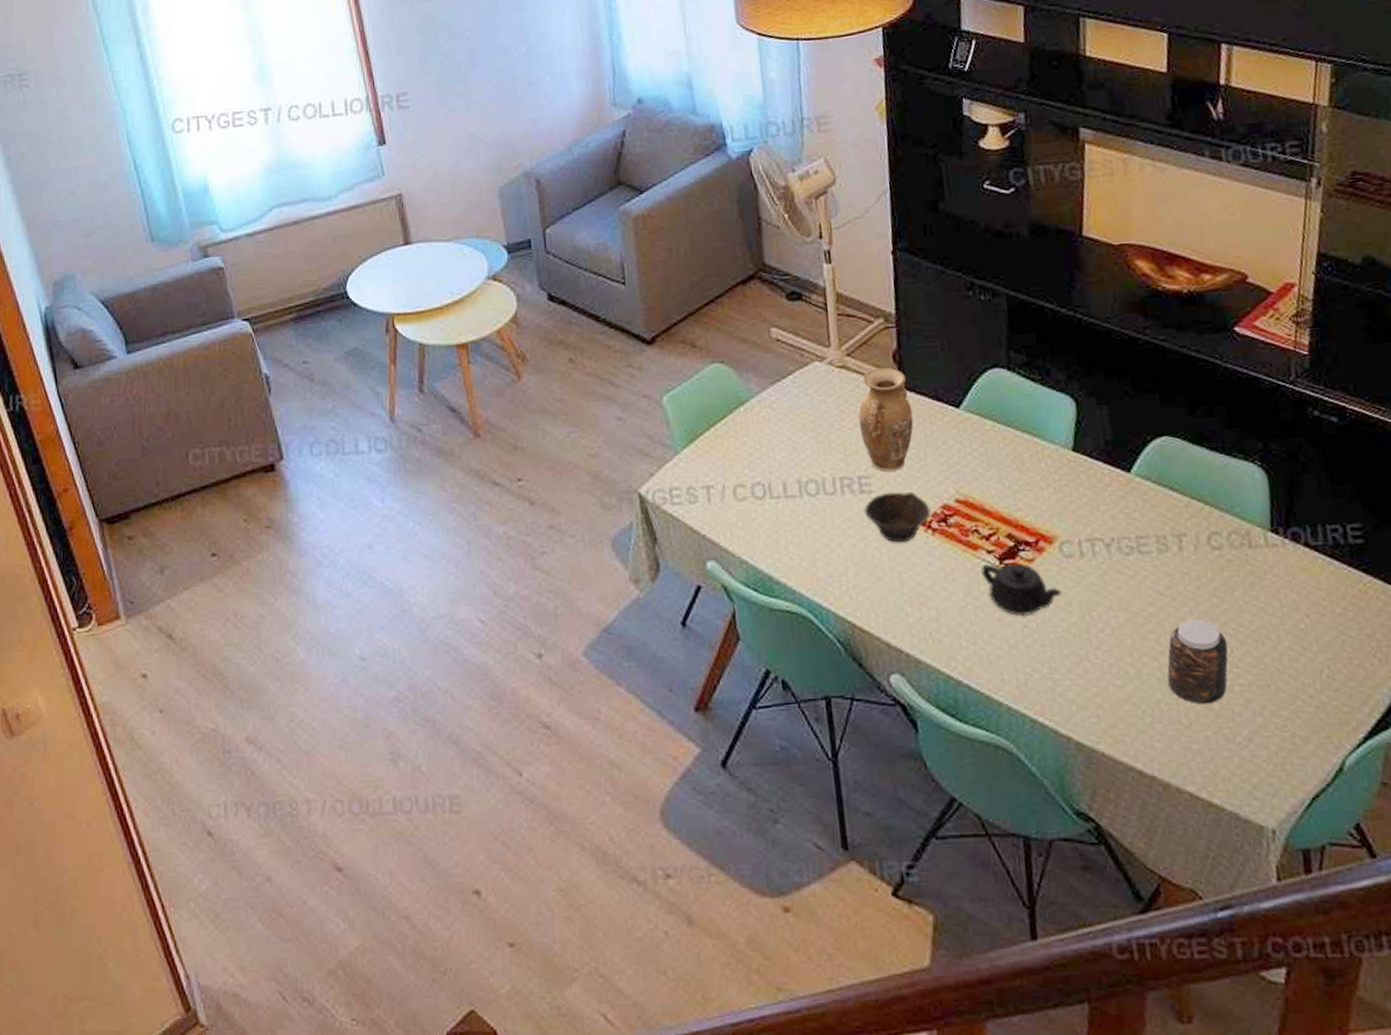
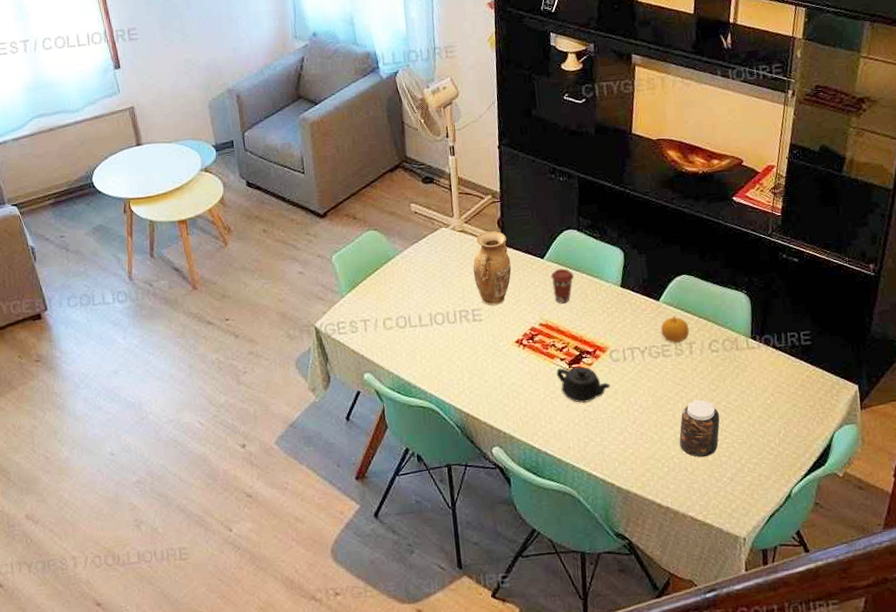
bowl: present [864,492,931,543] -> none [476,319,522,356]
coffee cup: none [970,422,1004,472] -> present [551,268,574,304]
fruit: none [1133,494,1177,535] -> present [660,315,689,344]

